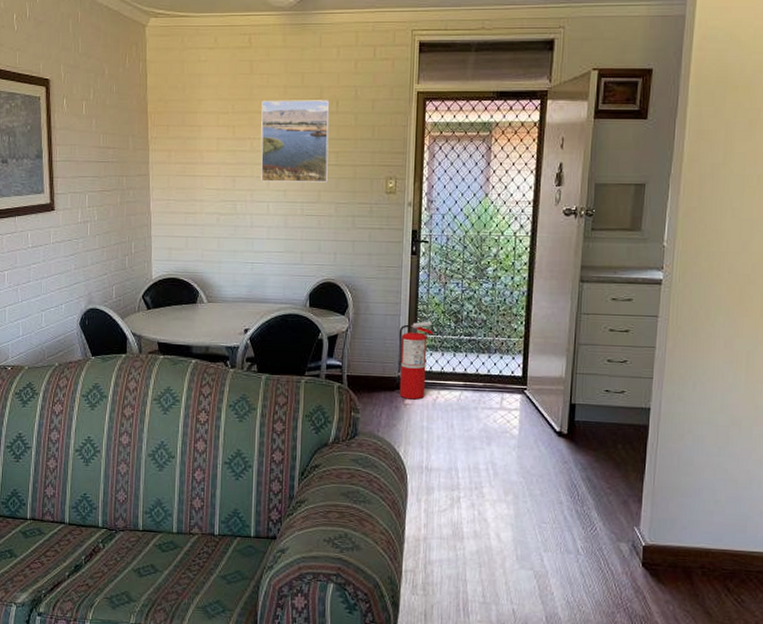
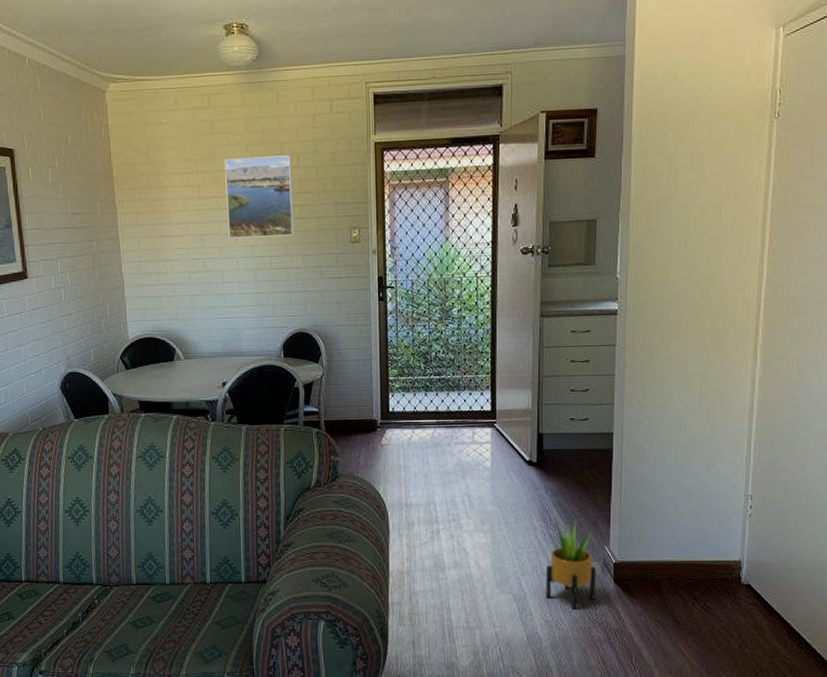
fire extinguisher: present [395,321,433,400] -> none [371,363,404,440]
potted plant: none [568,494,624,592] -> present [545,519,597,610]

